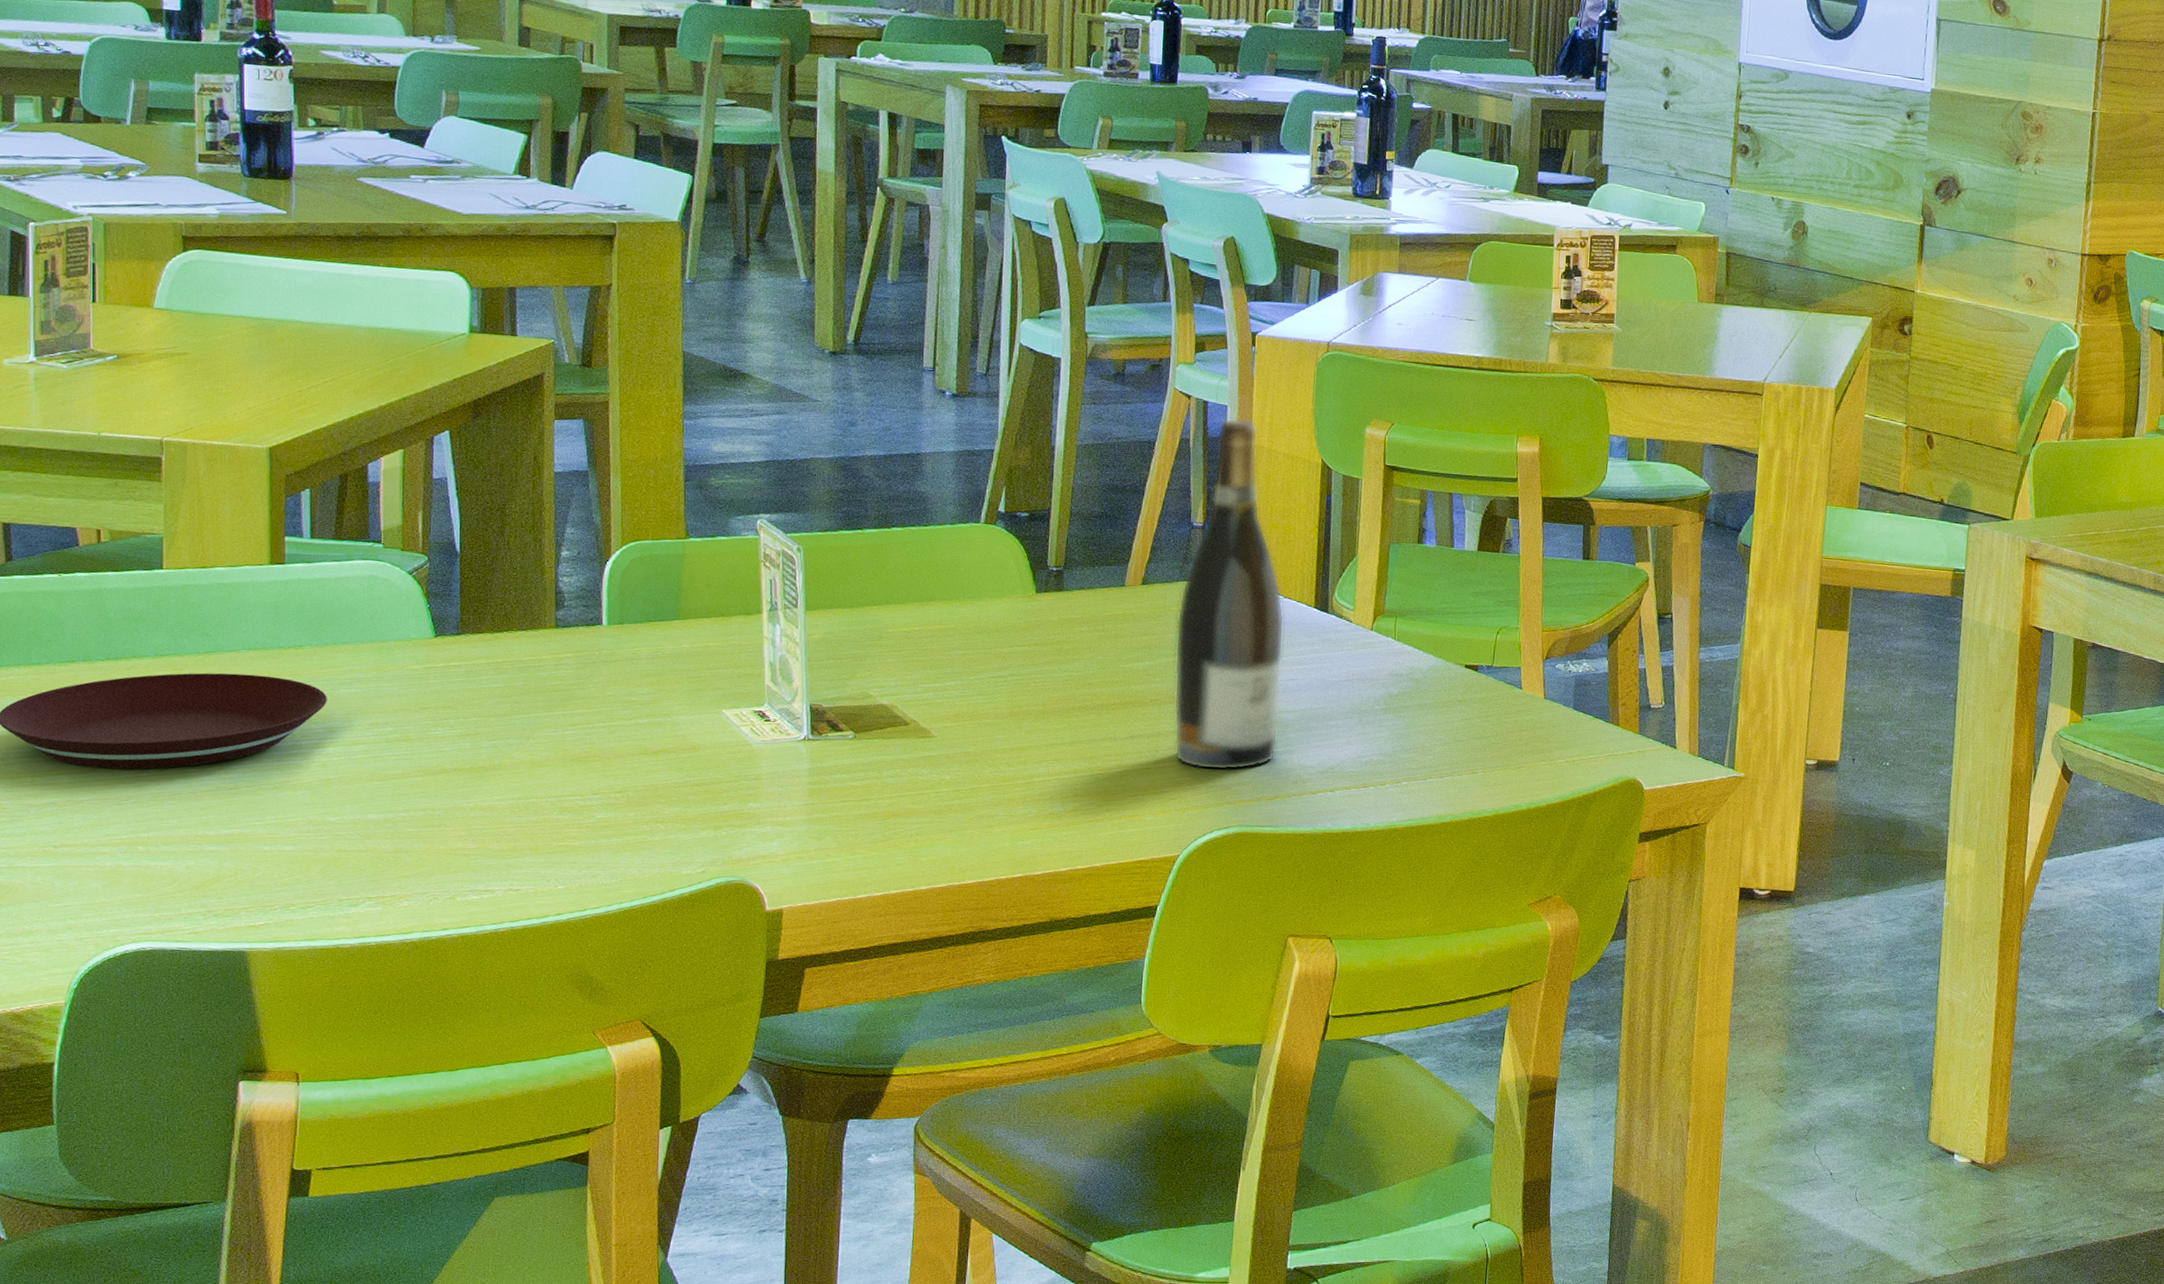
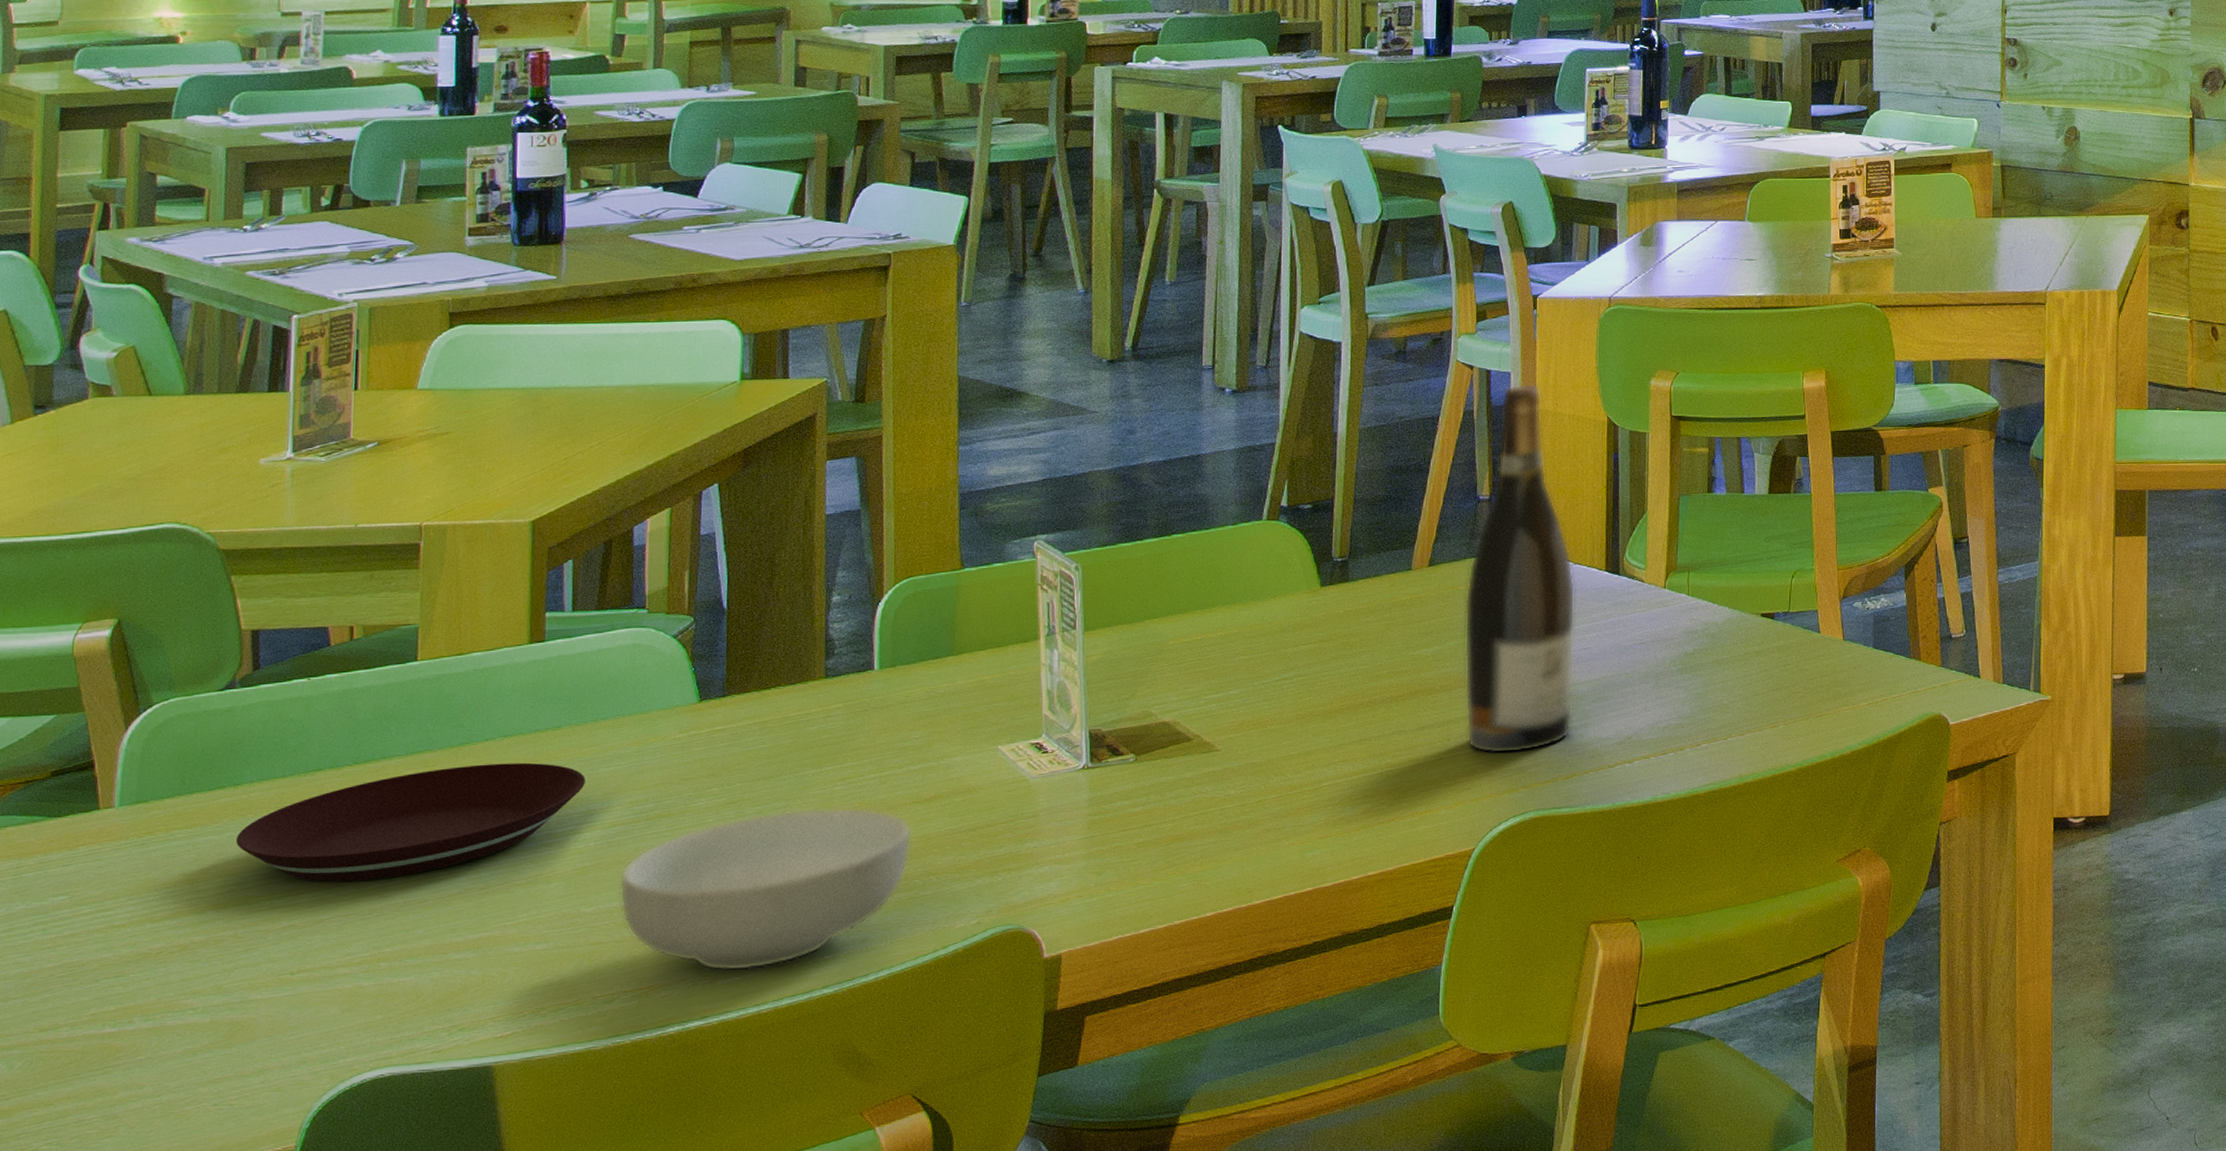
cereal bowl: none [362,747,640,892] -> present [619,807,912,972]

